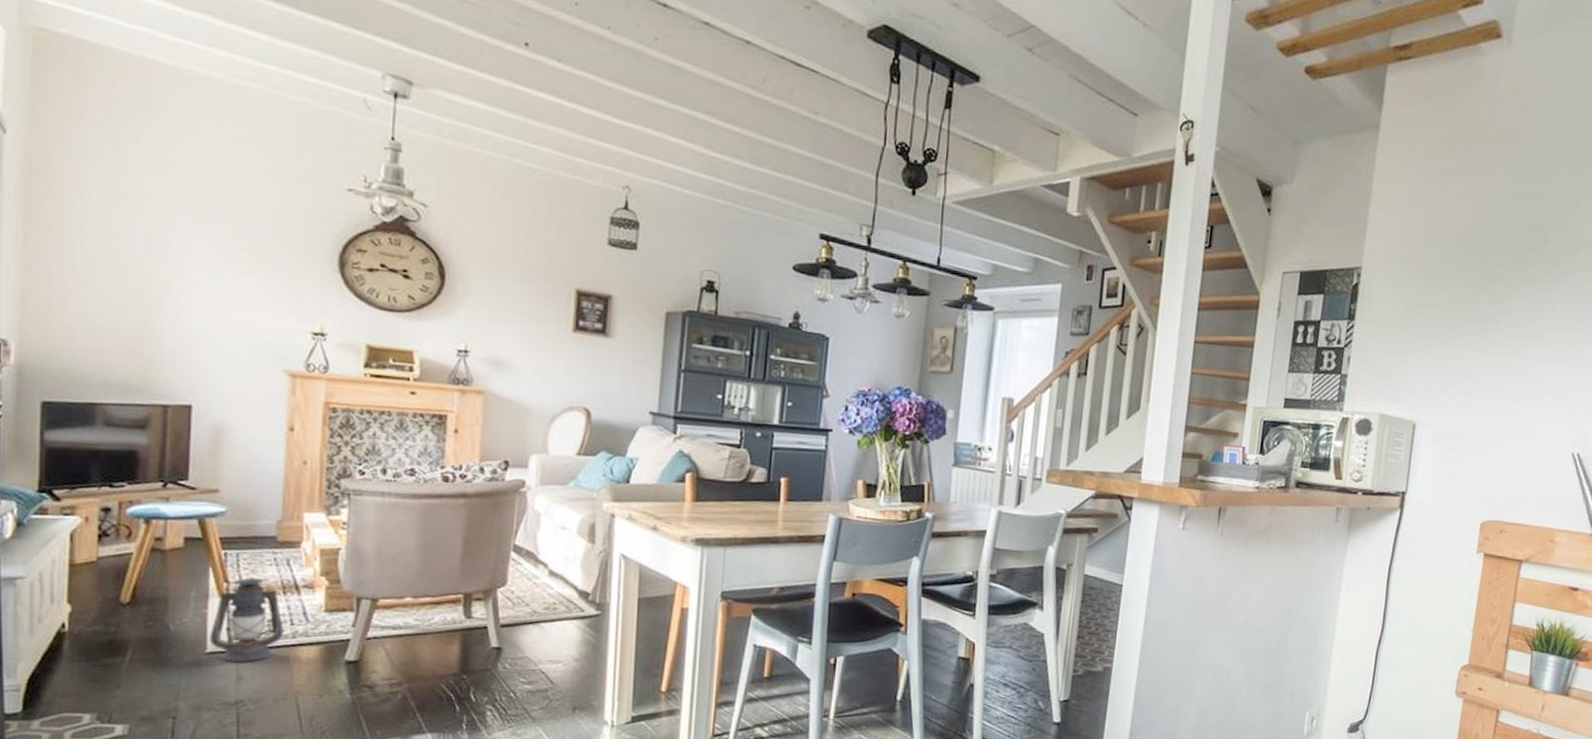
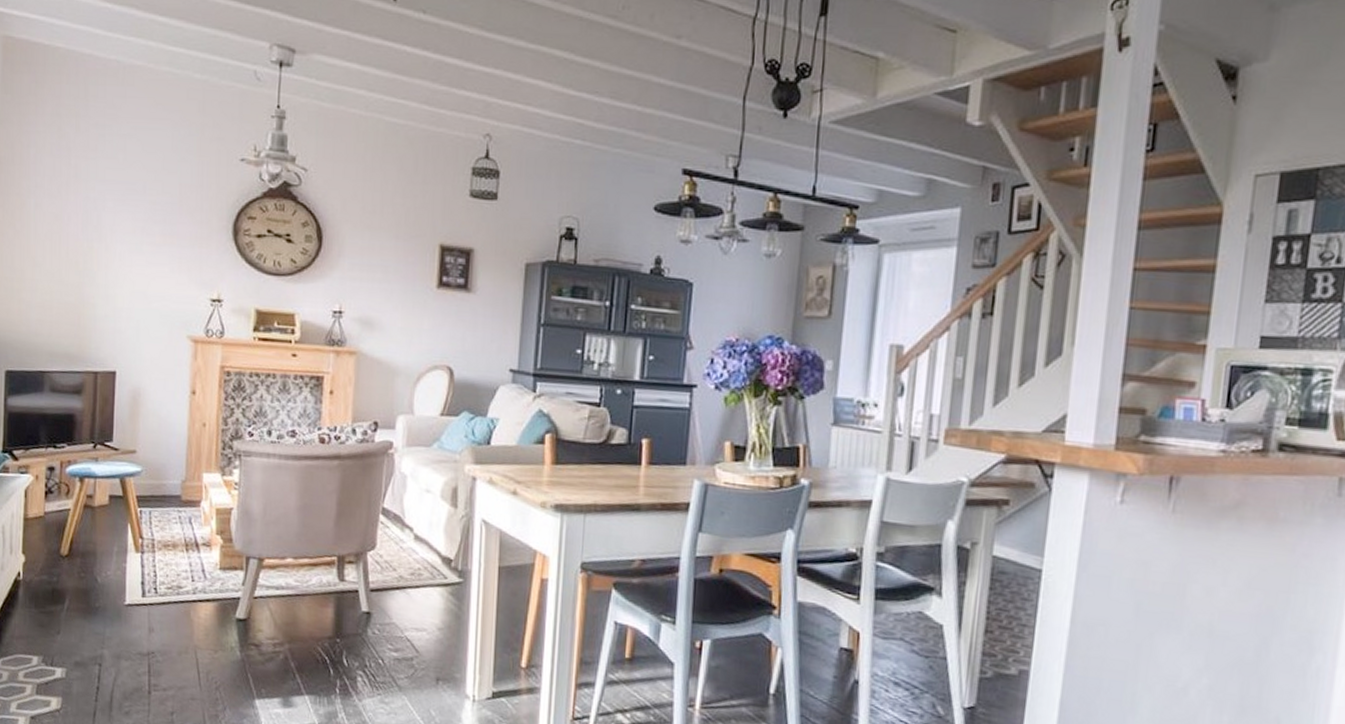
lantern: present [209,577,284,663] -> none [128,534,186,616]

